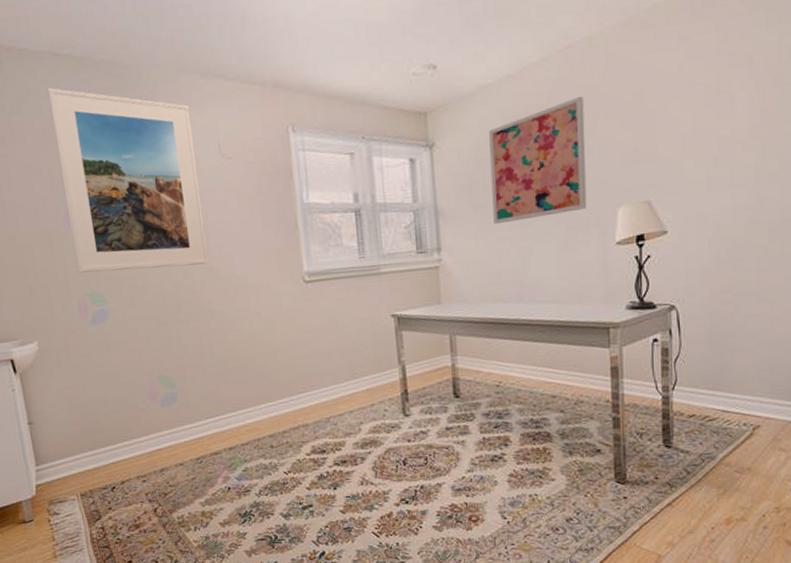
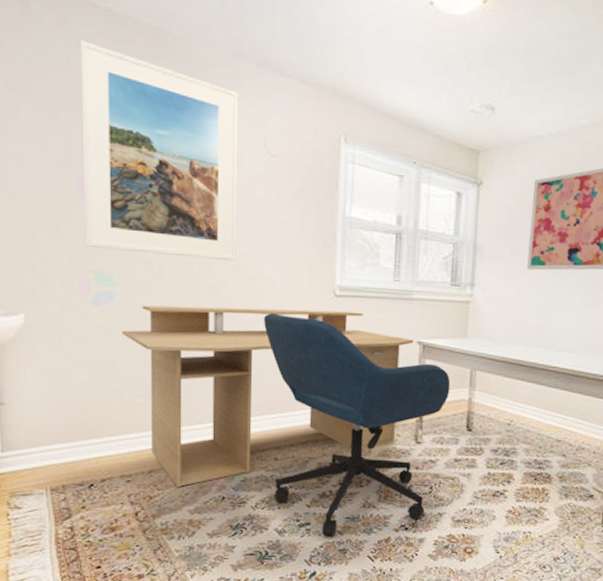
desk: none [119,294,388,483] -> present [122,305,414,488]
office chair: none [242,307,432,516] -> present [264,313,451,536]

